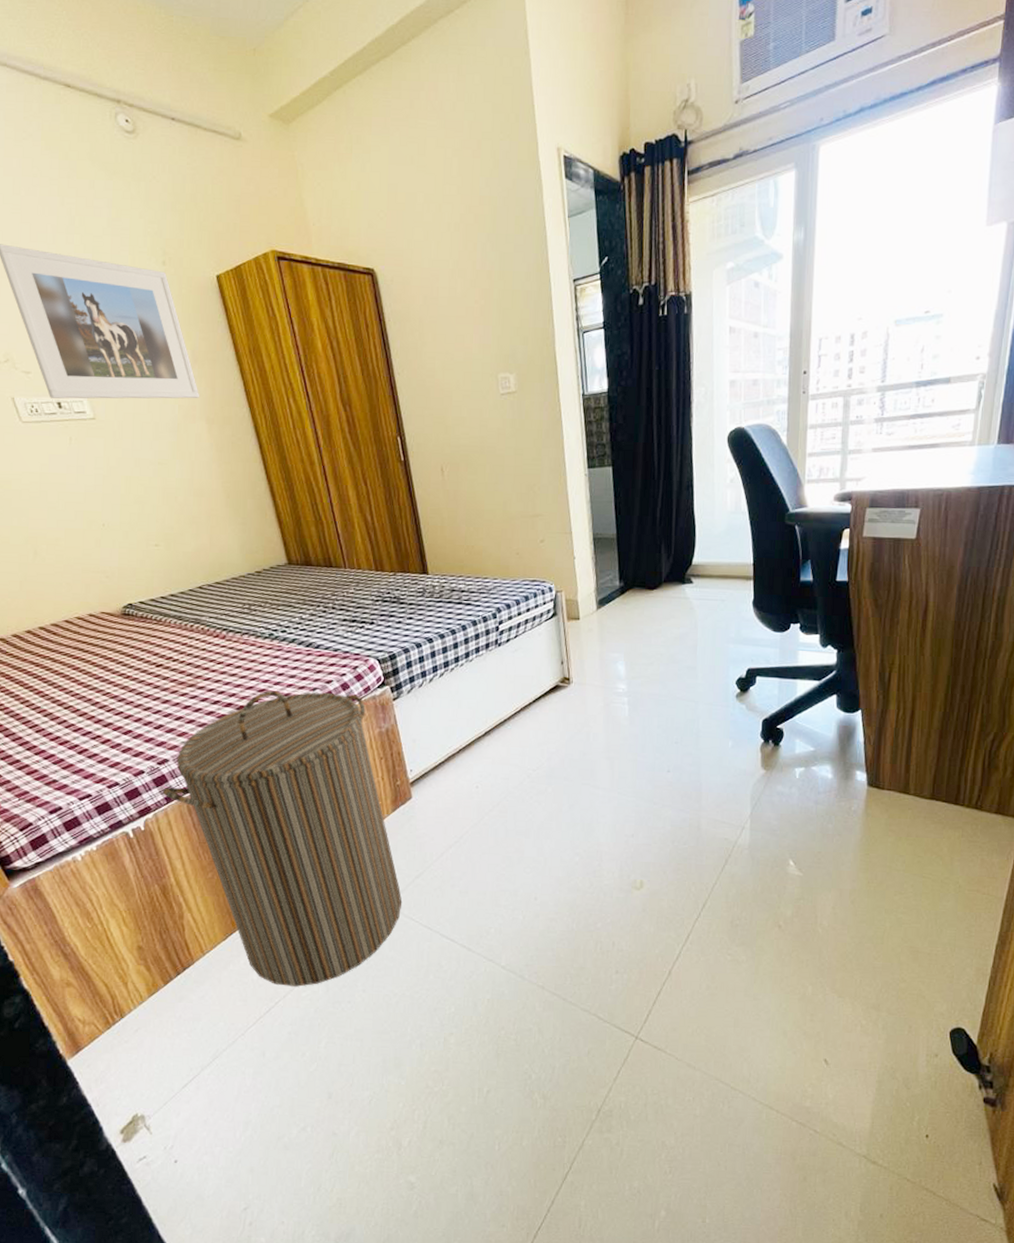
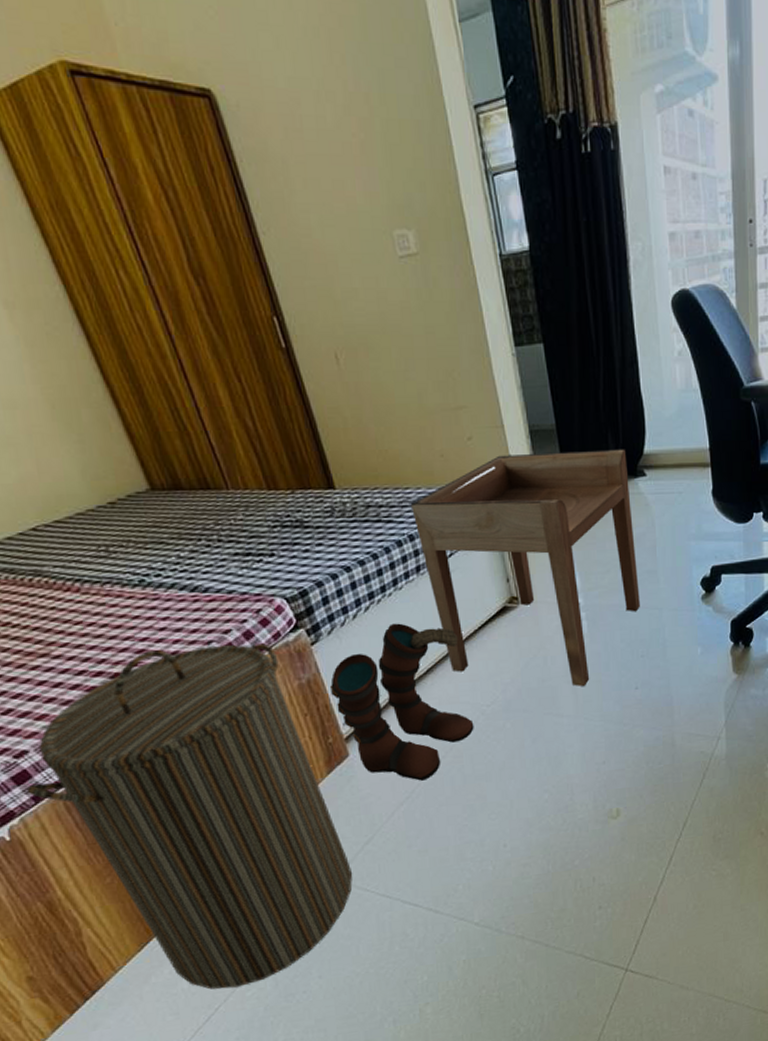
boots: none [403,689,520,829] -> present [329,623,474,781]
side table: none [487,557,679,764] -> present [410,449,640,687]

